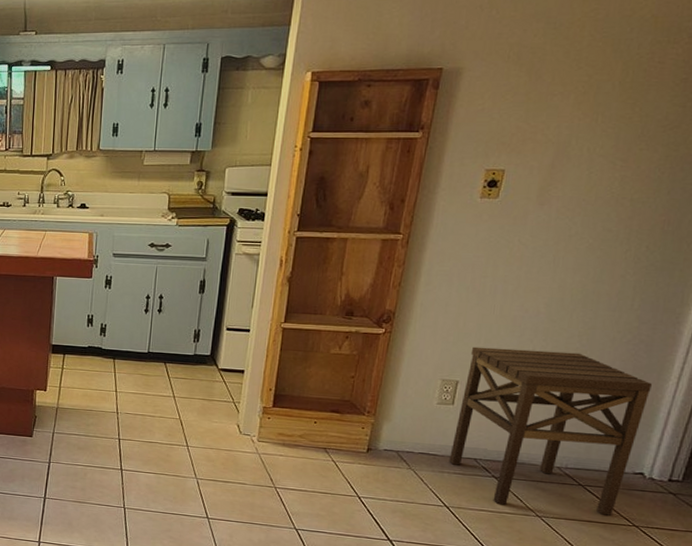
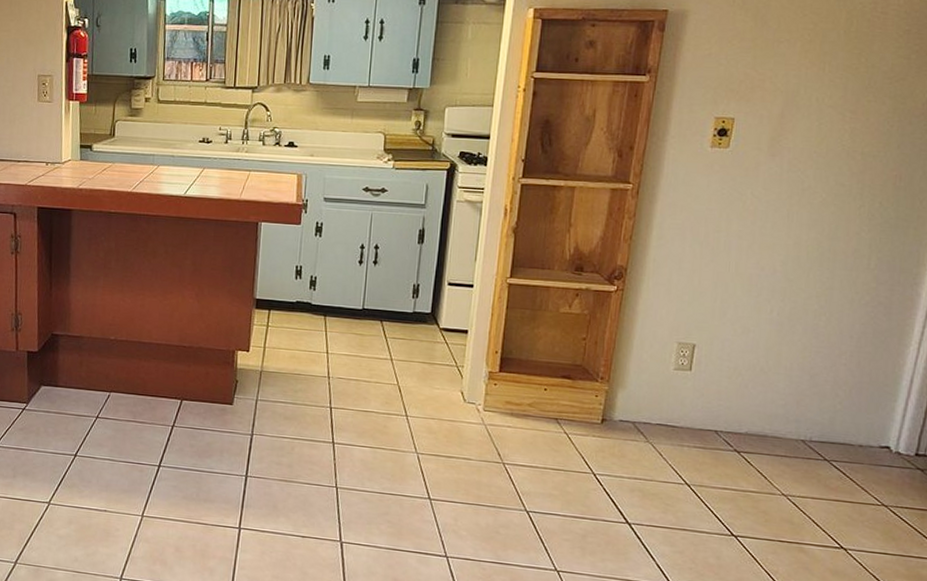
side table: present [449,346,652,516] -> none [688,307,893,494]

